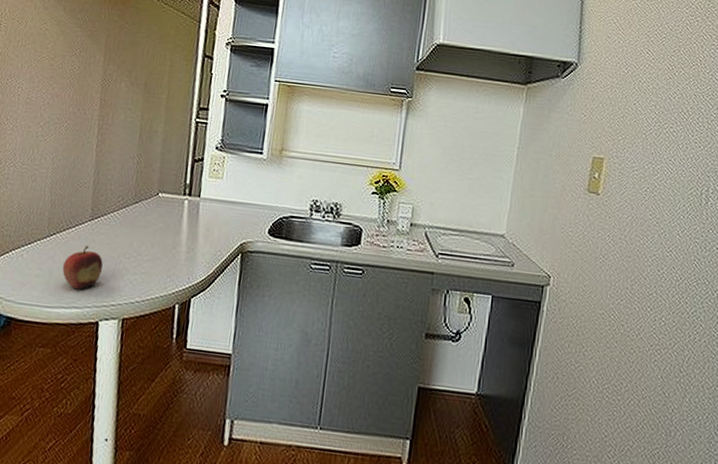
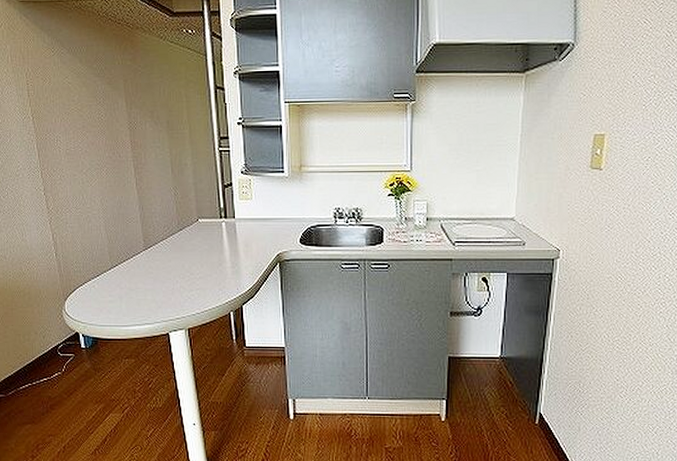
fruit: present [62,245,103,290] -> none [130,272,163,309]

